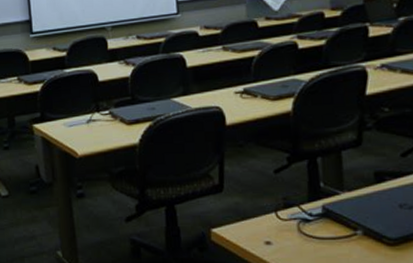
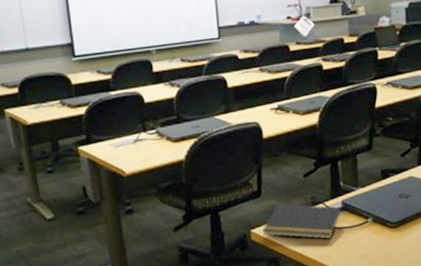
notepad: none [224,202,322,250] -> present [262,204,342,239]

